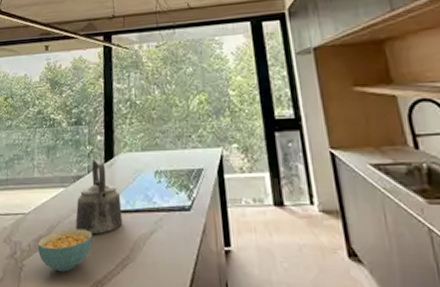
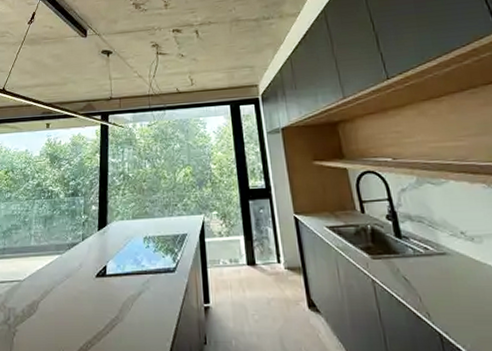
cereal bowl: present [38,228,93,272] -> none [31,293,84,335]
kettle: present [75,160,123,235] -> none [68,228,113,298]

